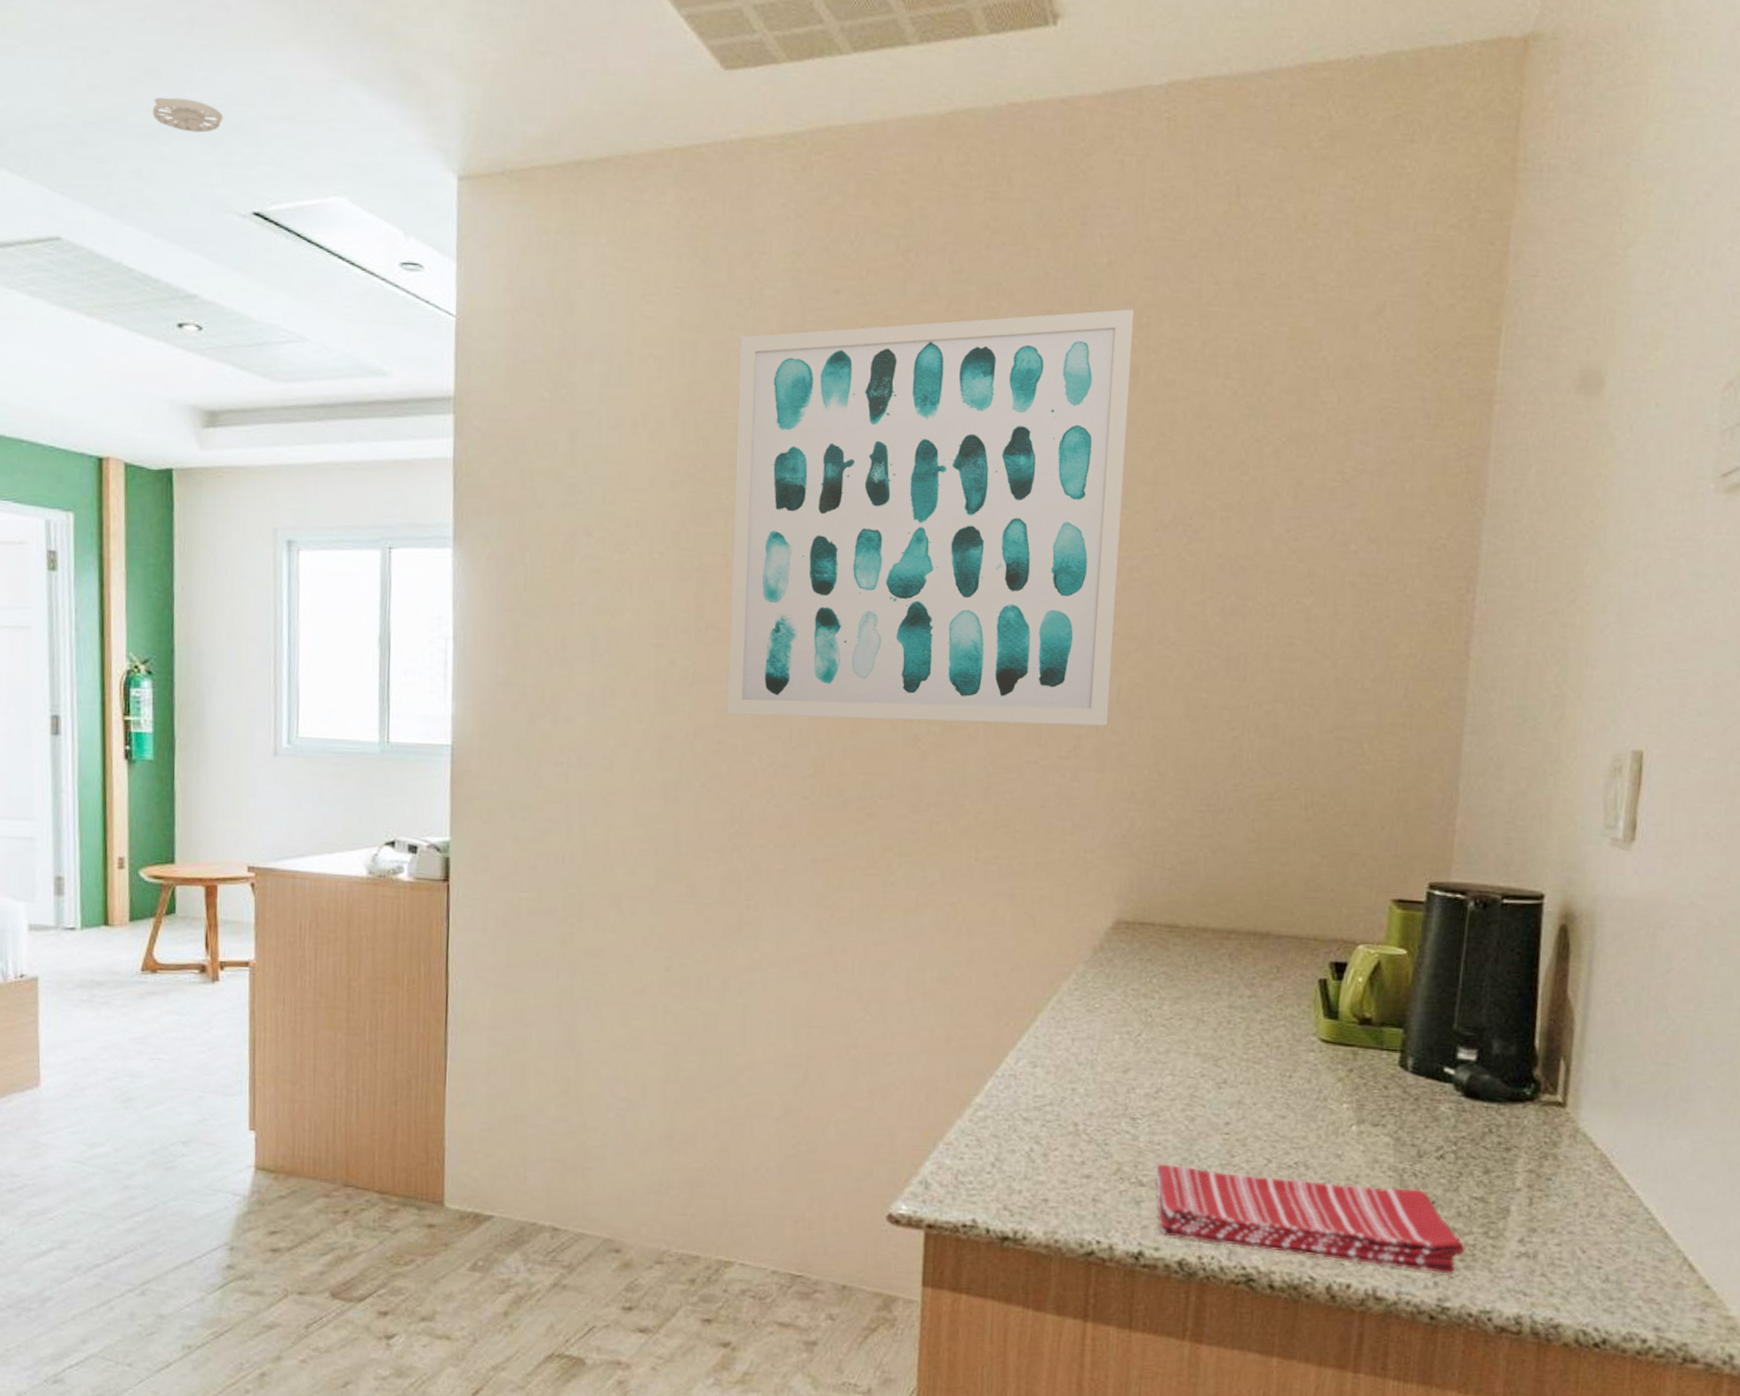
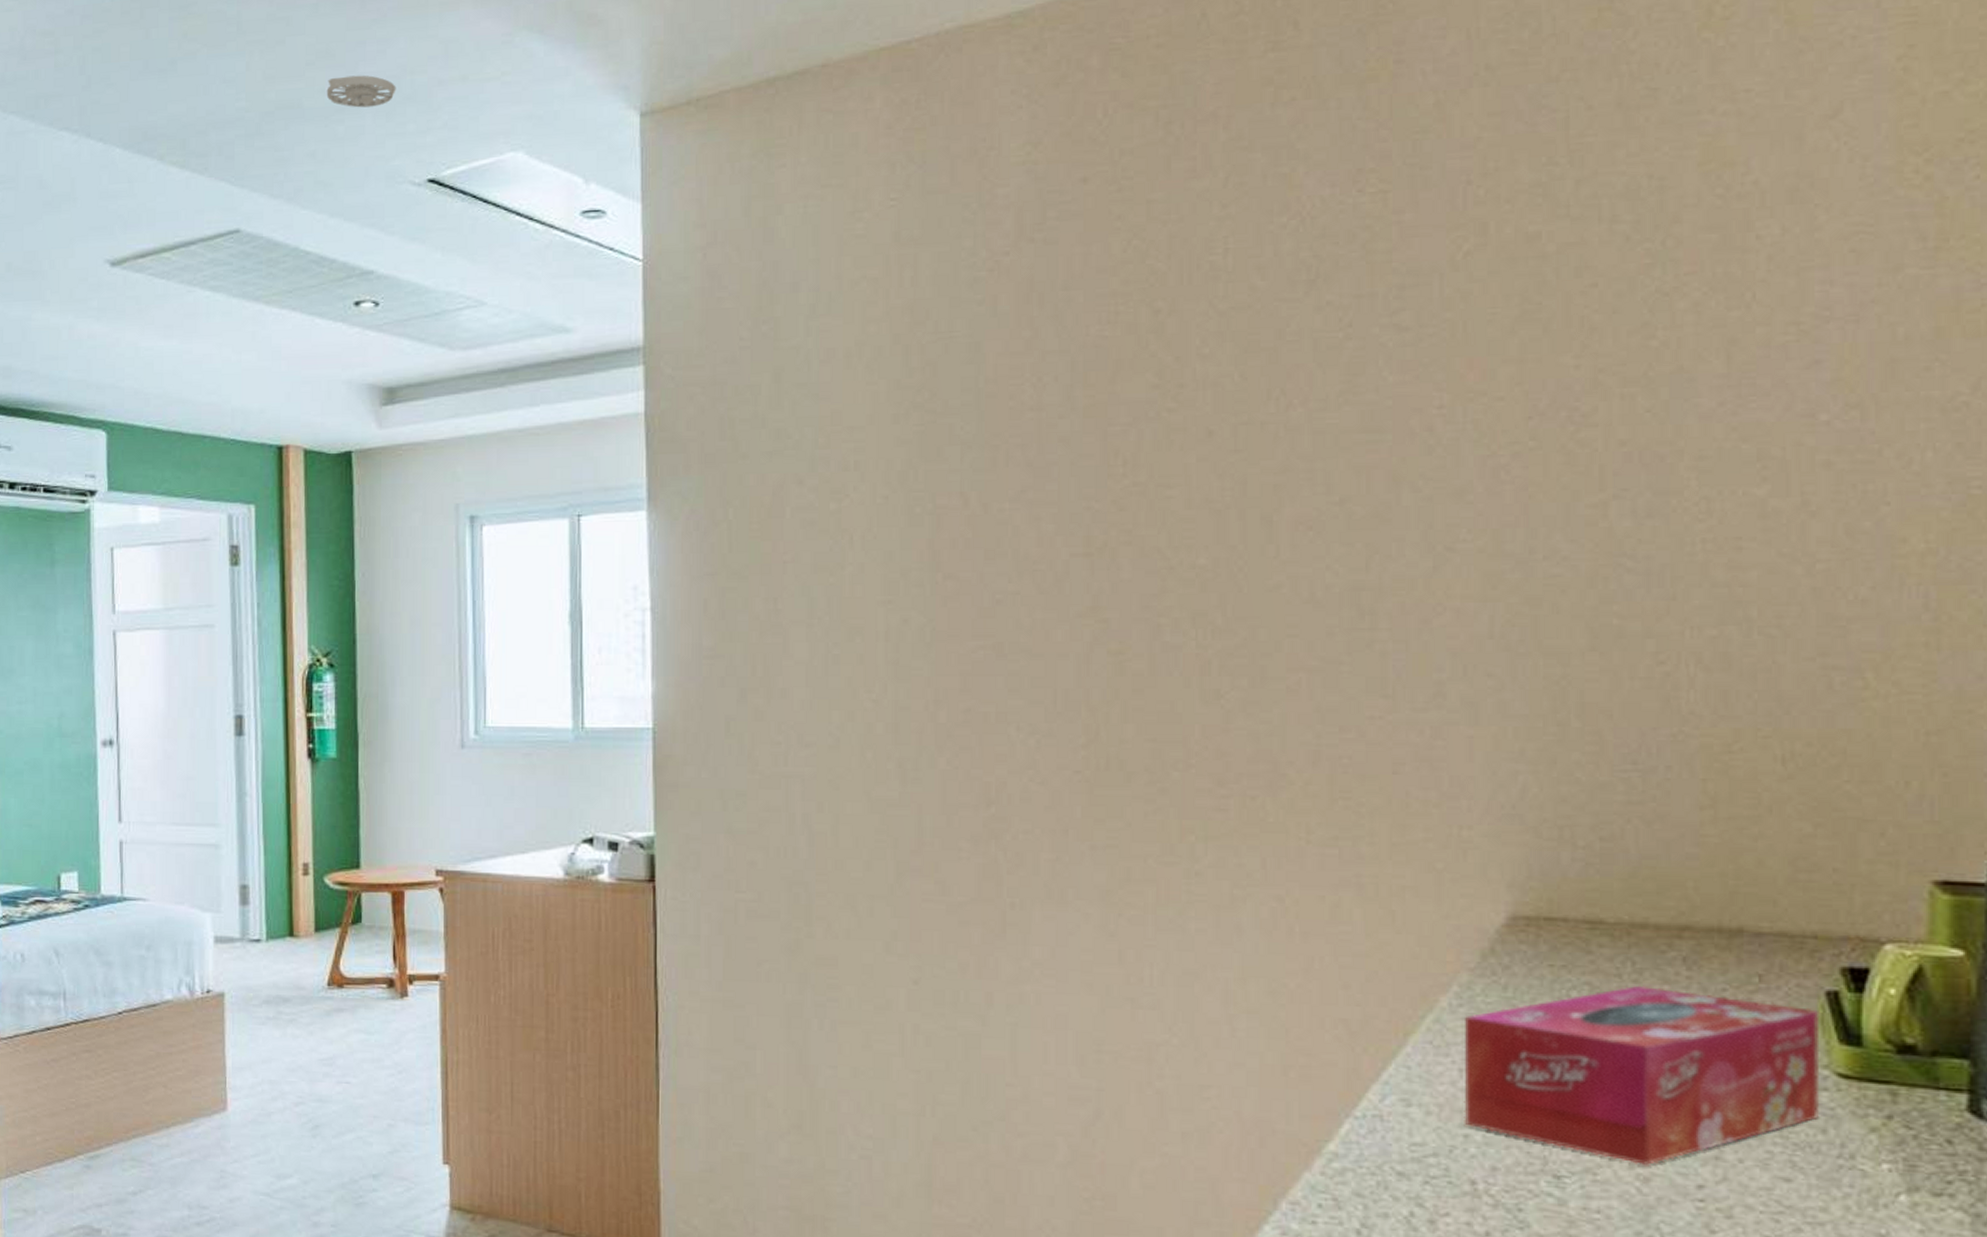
wall art: present [727,309,1135,726] -> none [969,154,1479,678]
tissue box: none [1072,974,1314,1110] -> present [1464,985,1820,1166]

